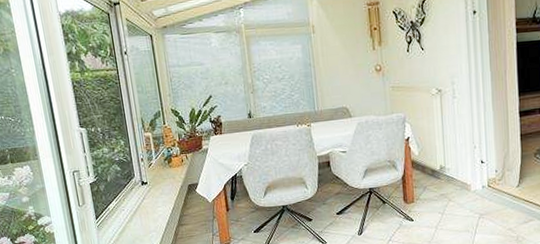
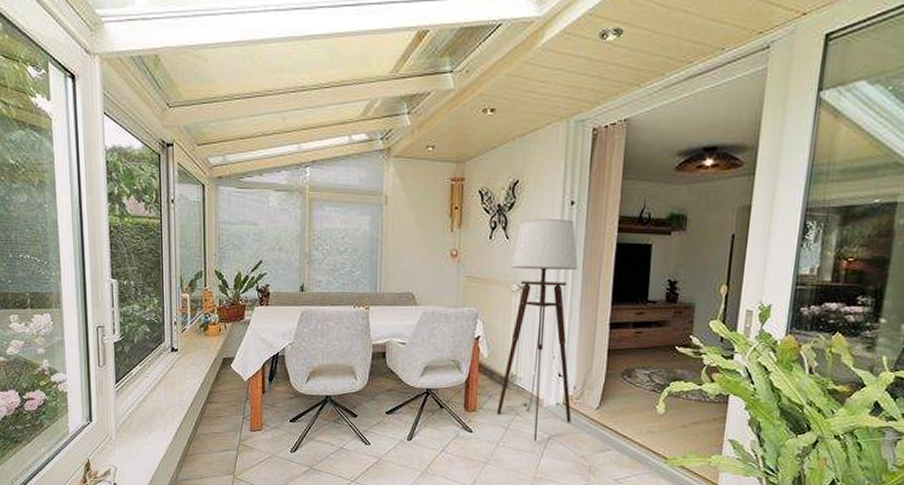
floor lamp: none [429,27,497,222] -> present [497,219,578,442]

